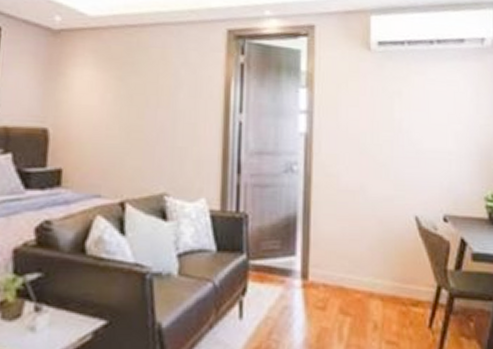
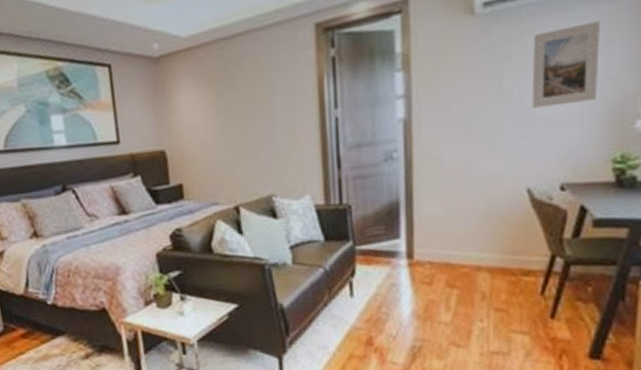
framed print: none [418,75,471,142] -> present [532,21,600,109]

